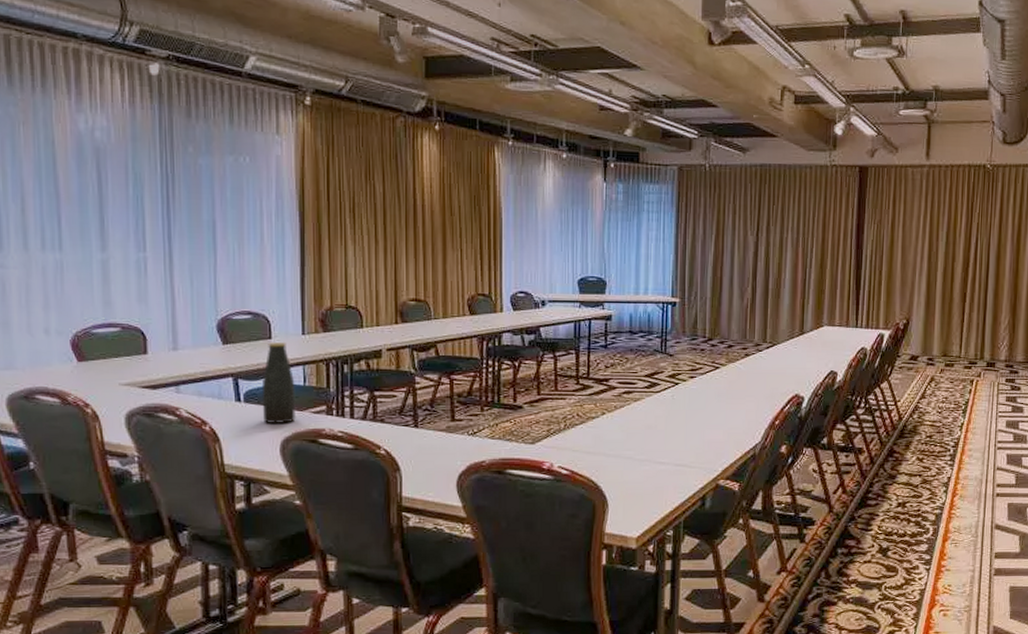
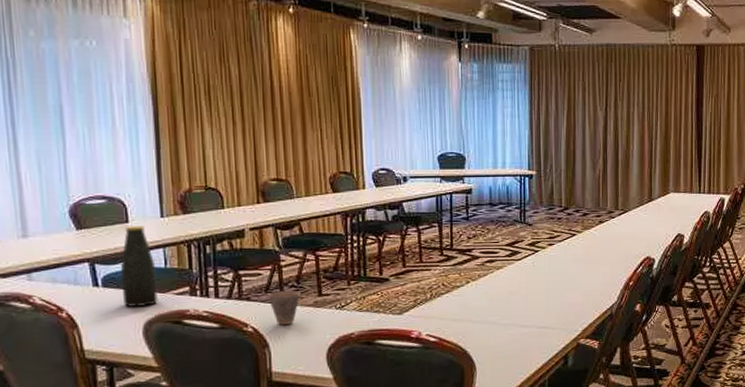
cup: none [401,413,433,449] -> present [267,290,300,325]

